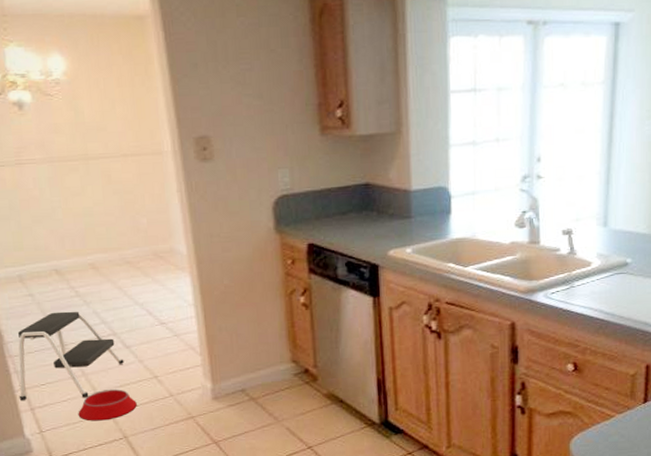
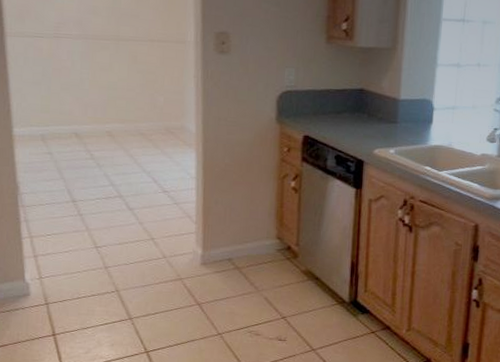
step stool: present [18,311,124,401] -> none [25,170,126,251]
pet bowl: present [78,389,137,421] -> none [77,246,132,274]

